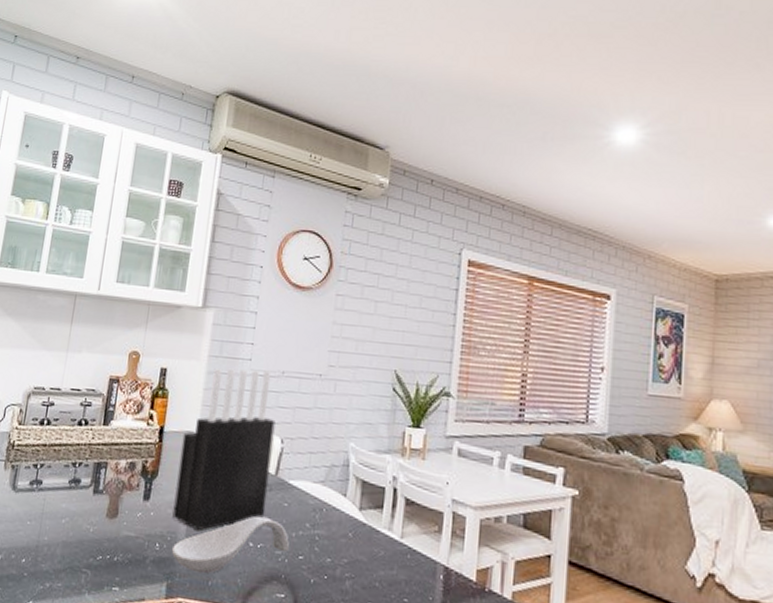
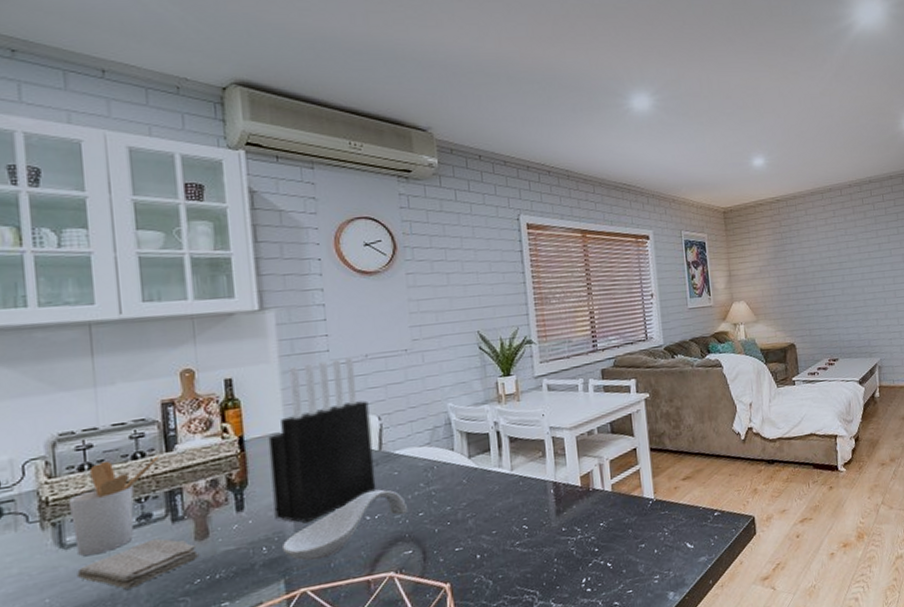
washcloth: none [18,504,107,546] -> present [77,538,200,590]
utensil holder: none [23,420,98,505] -> present [69,455,160,556]

